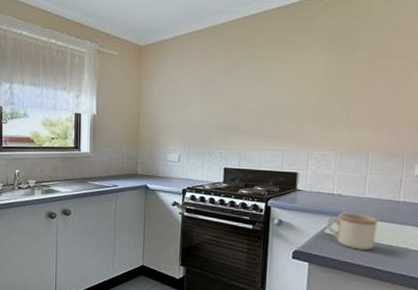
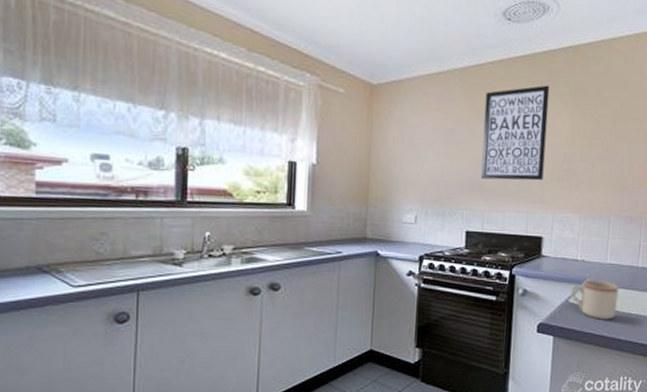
wall art: none [237,33,305,122] -> present [480,85,550,181]

